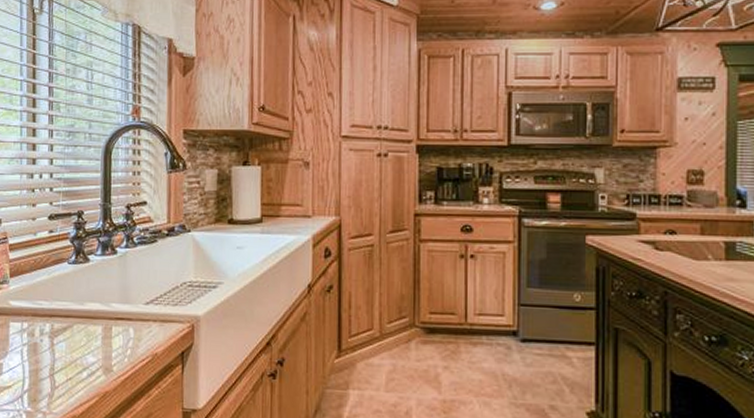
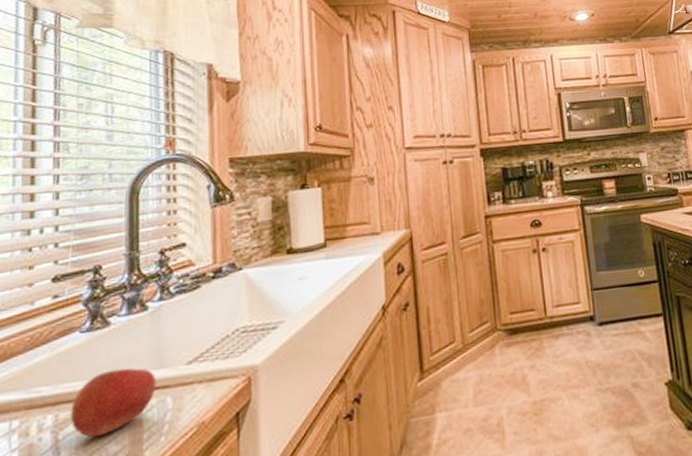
apple: none [61,297,123,348] -> present [70,367,157,438]

